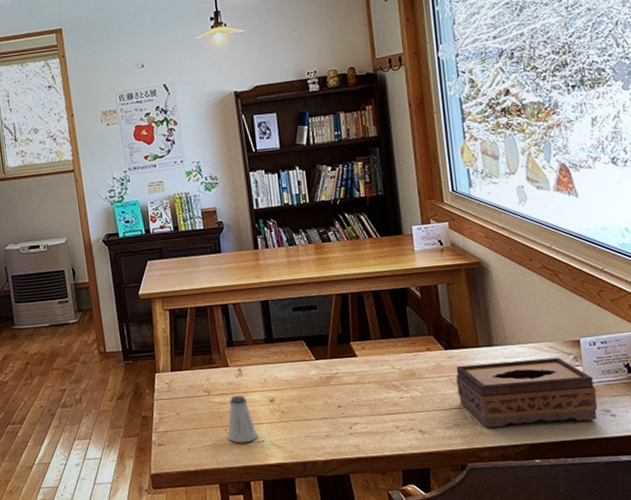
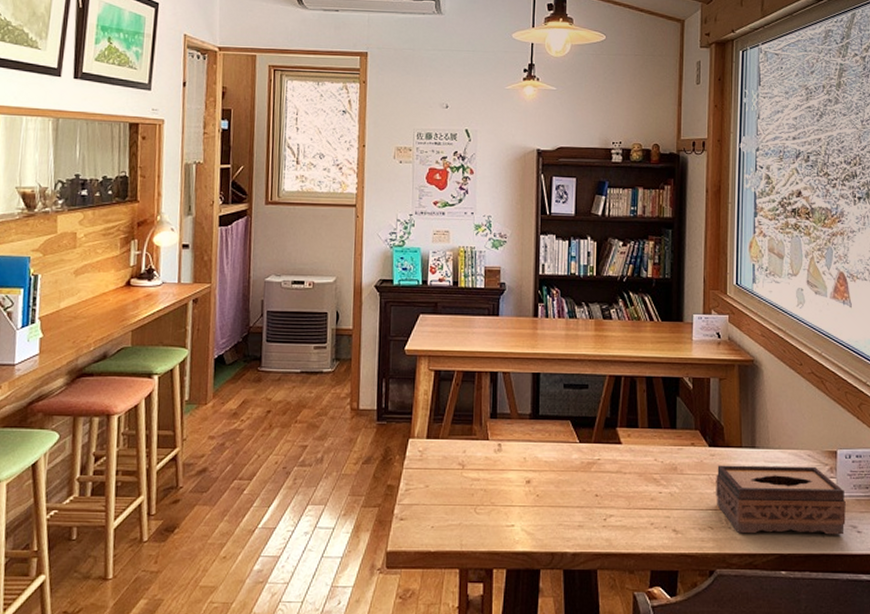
saltshaker: present [227,396,257,443] -> none [476,473,507,526]

